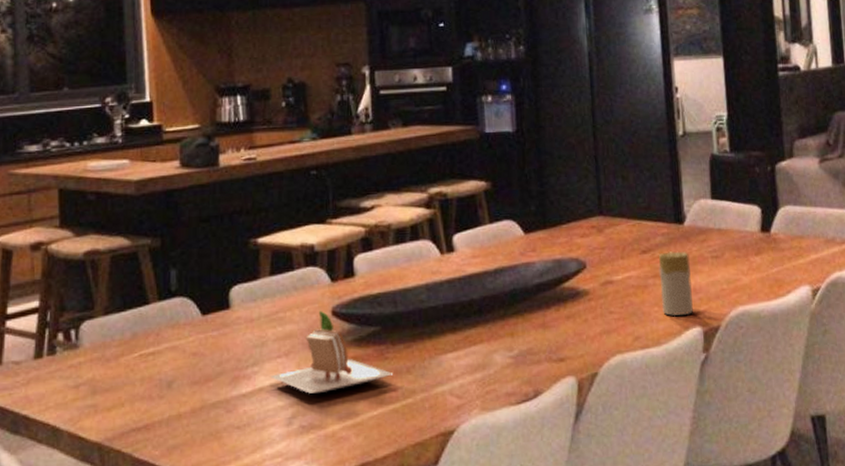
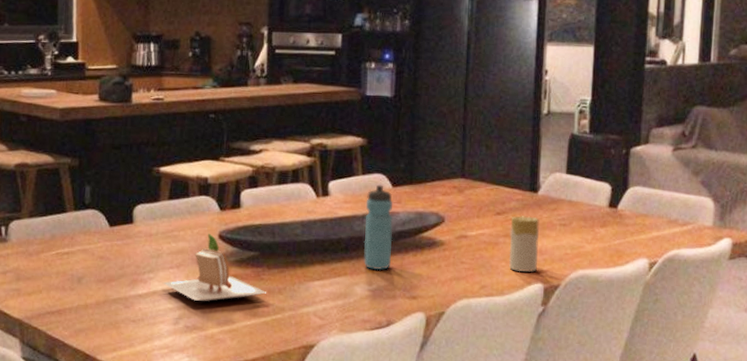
water bottle: none [496,232,531,333] -> present [364,184,393,271]

